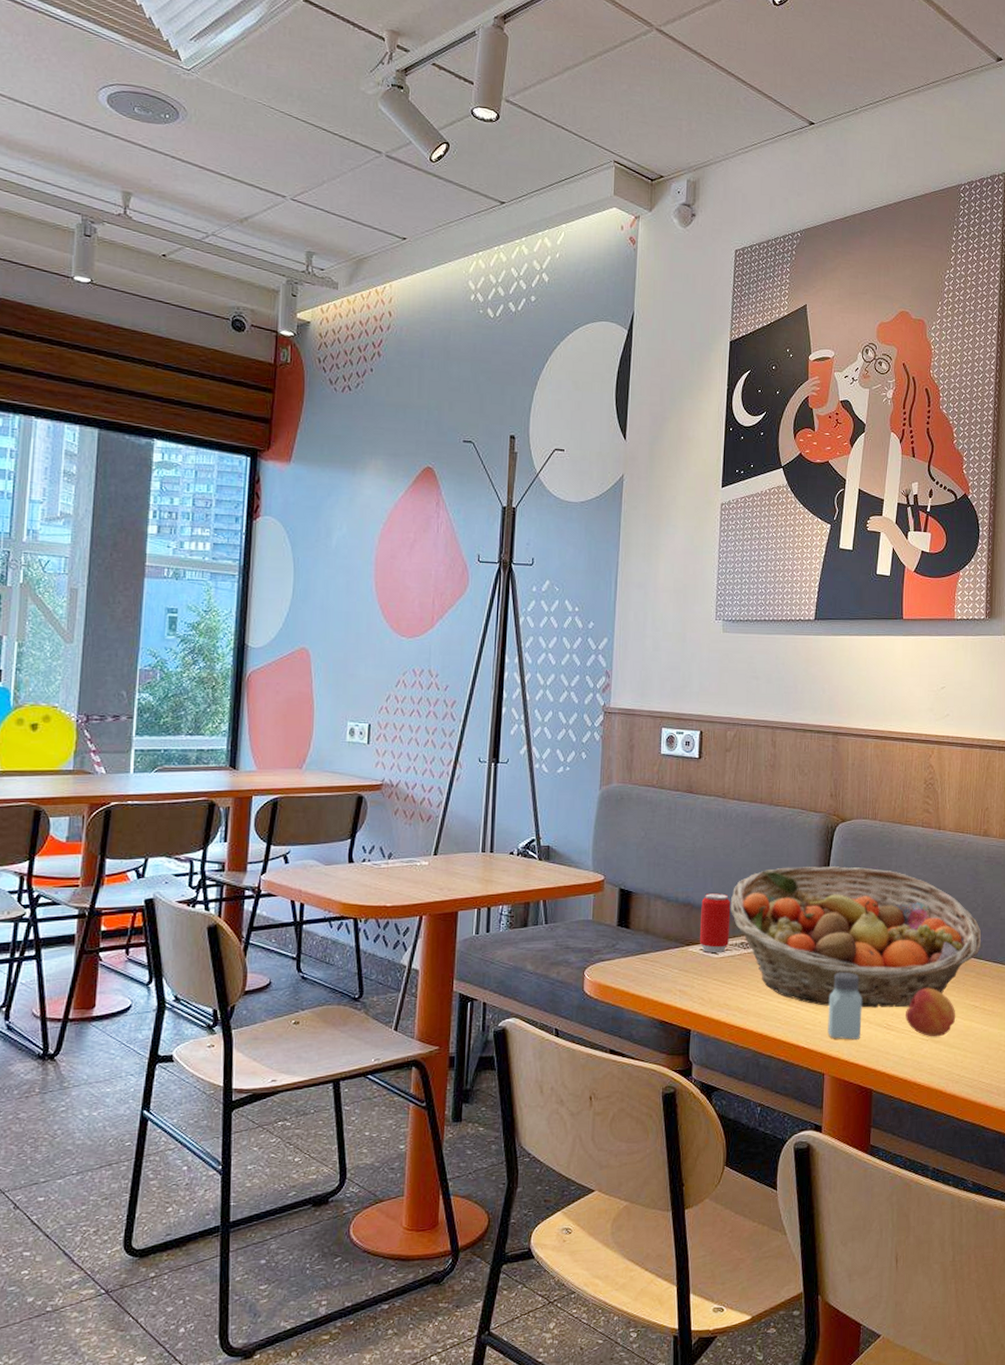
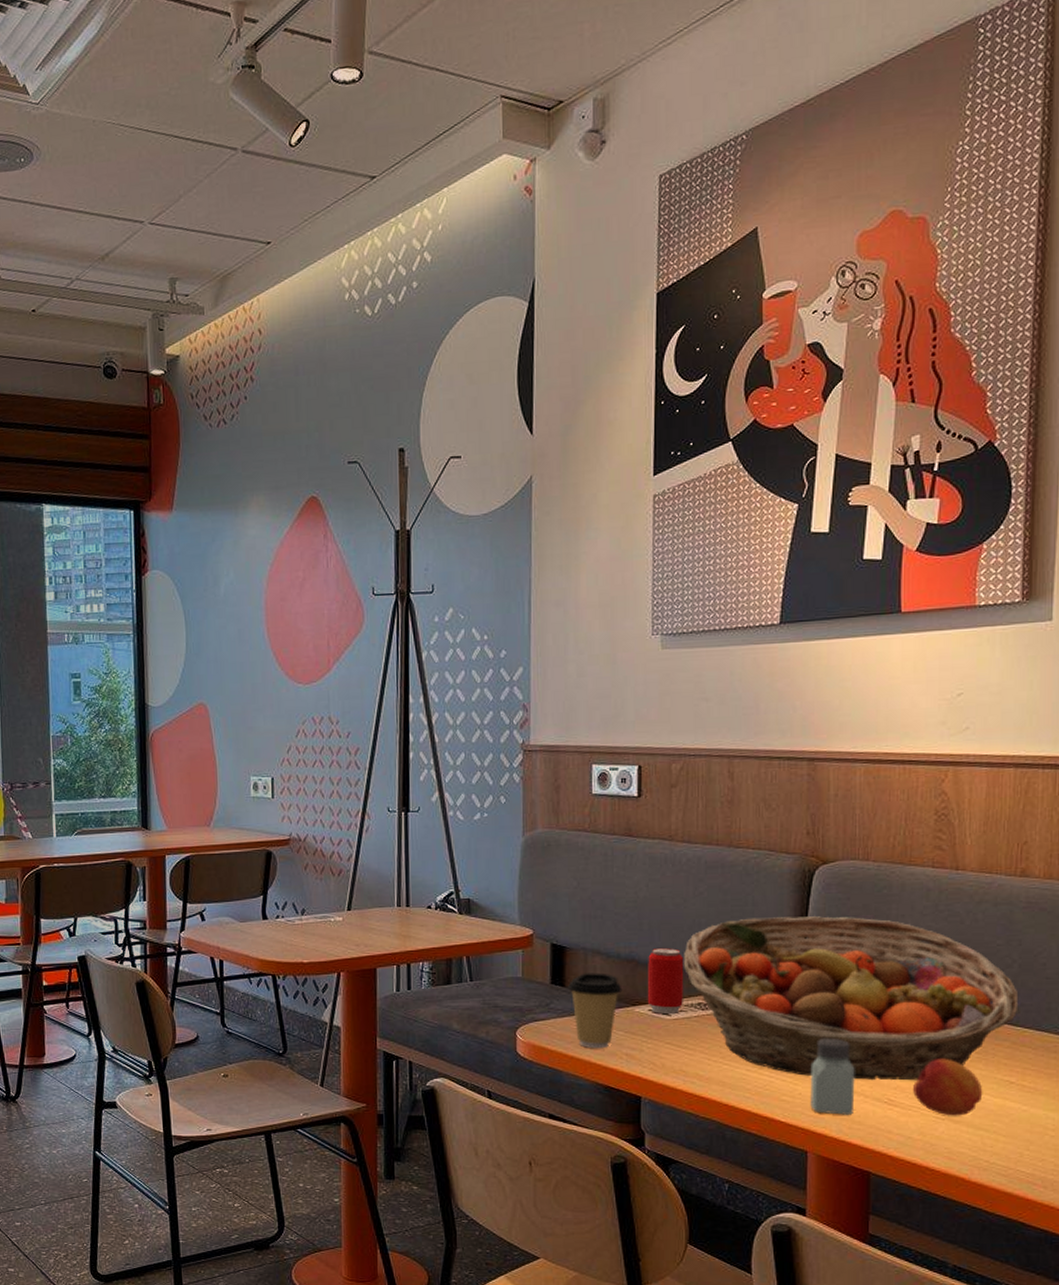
coffee cup: none [631,915,679,986] -> present [567,973,622,1049]

